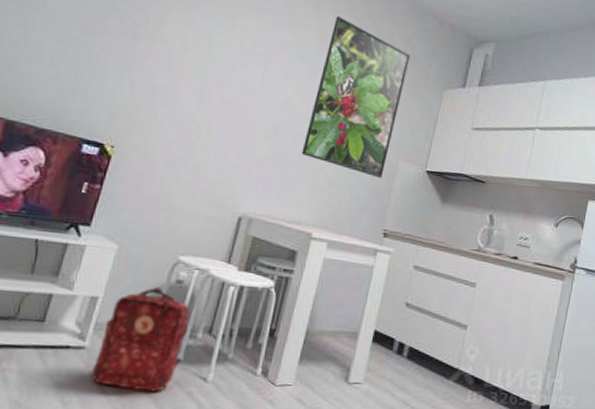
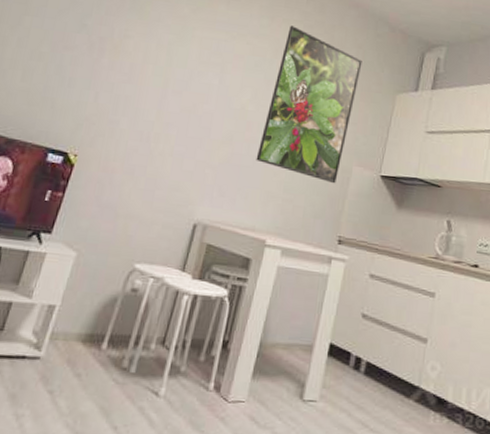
backpack: present [91,287,190,392] -> none [45,296,144,407]

